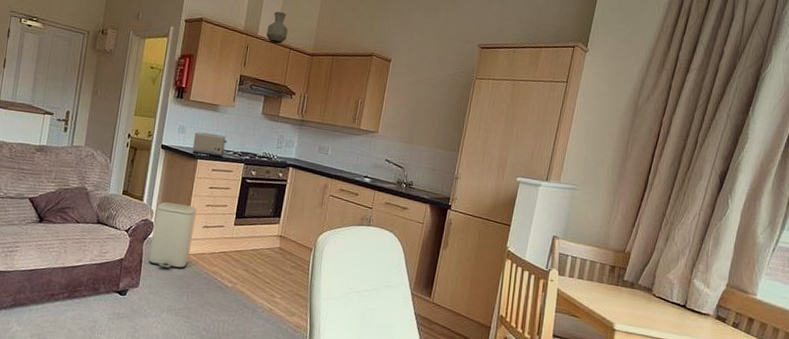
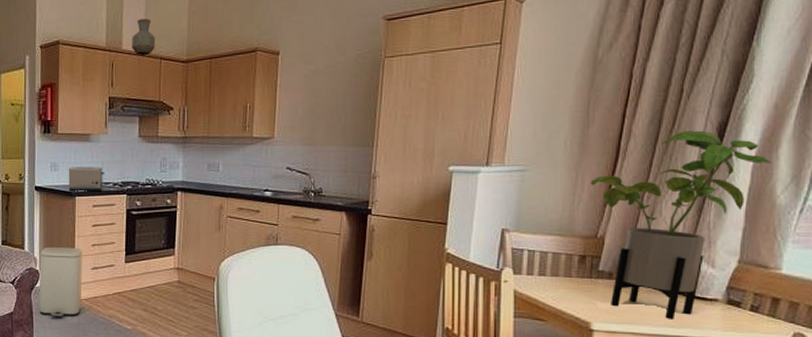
house plant: none [624,174,755,328] -> present [590,130,771,321]

